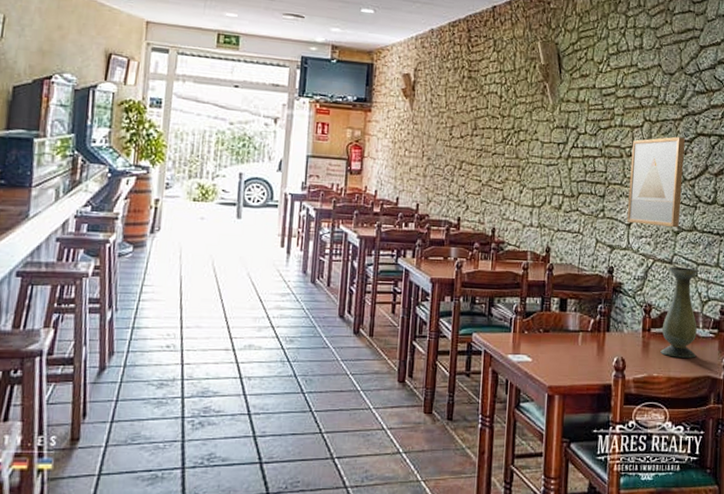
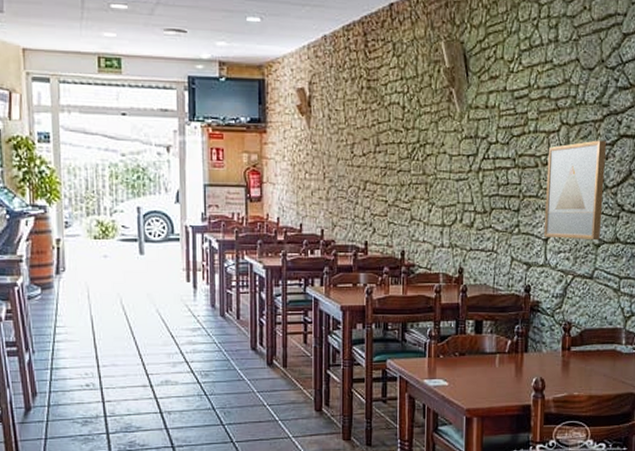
vase: present [660,266,699,358] -> none [581,282,622,375]

